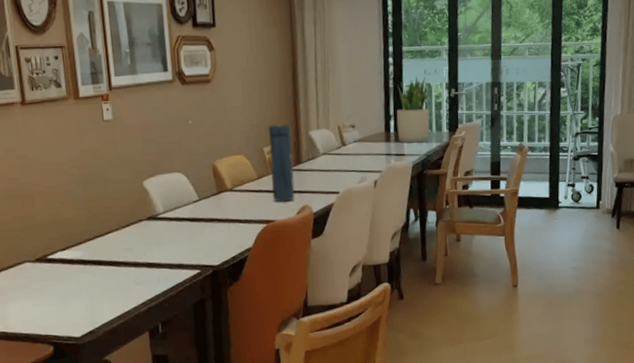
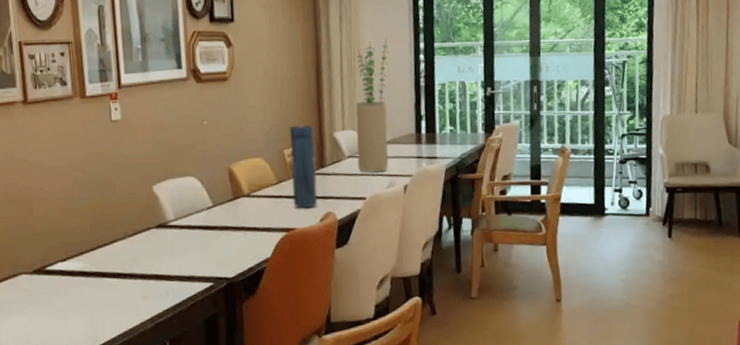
vase: none [329,42,360,169] -> present [355,38,389,173]
planter: present [396,76,430,144] -> none [428,74,464,146]

